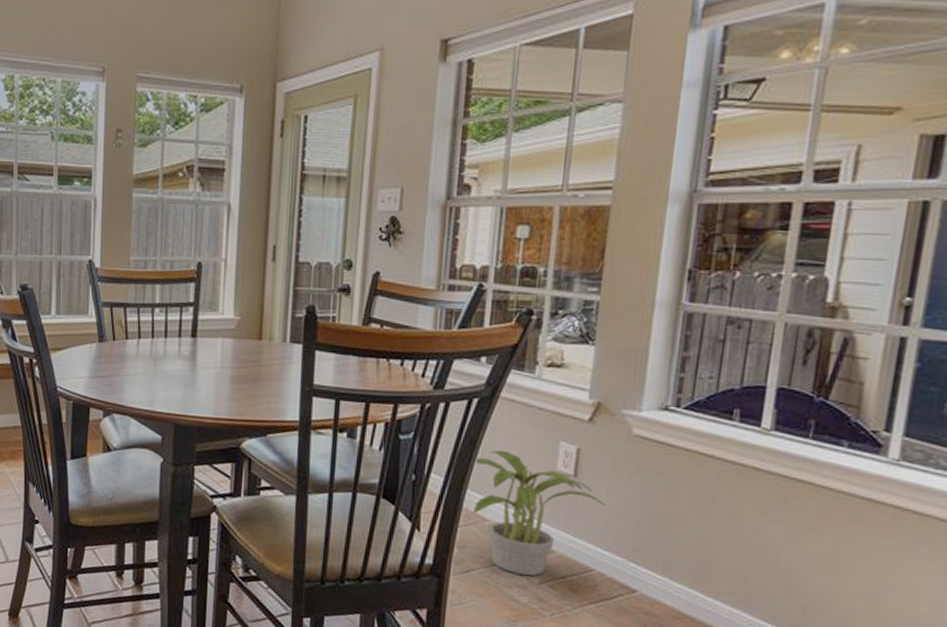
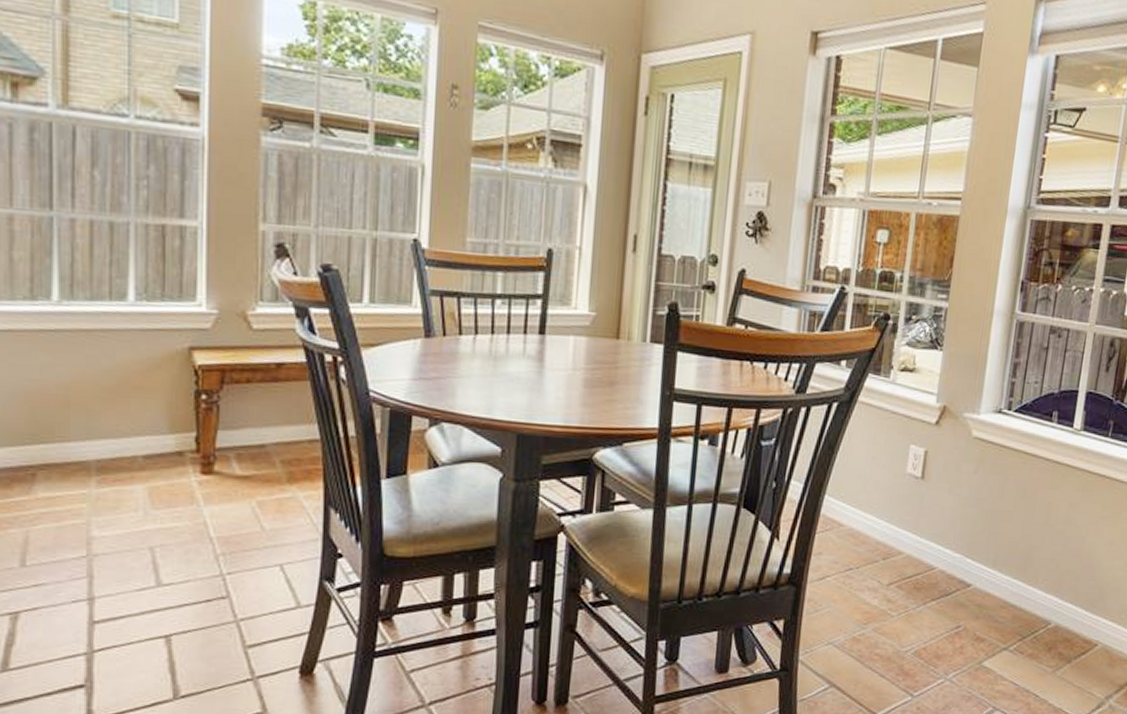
potted plant: present [473,449,606,576] -> none [830,454,948,577]

